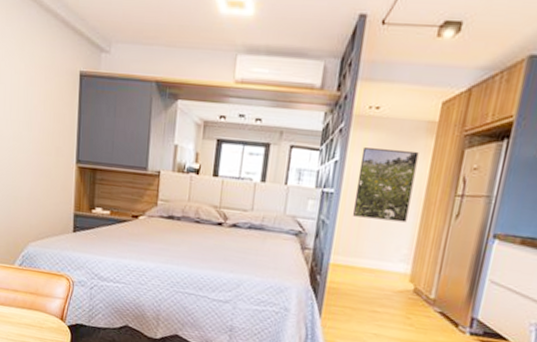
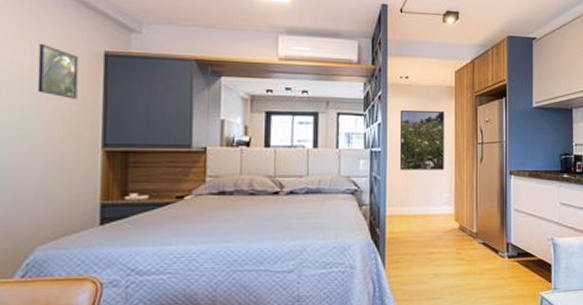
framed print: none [30,64,60,117] -> present [37,44,79,99]

